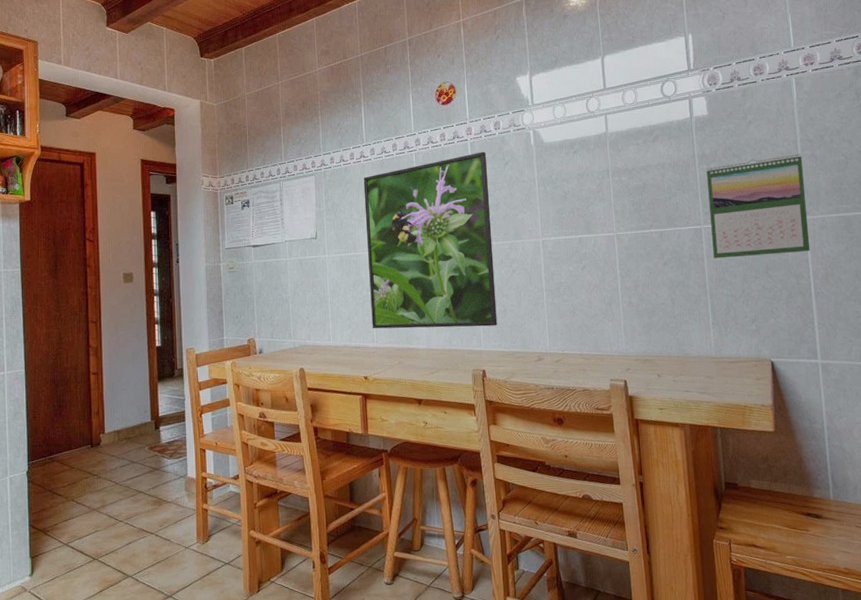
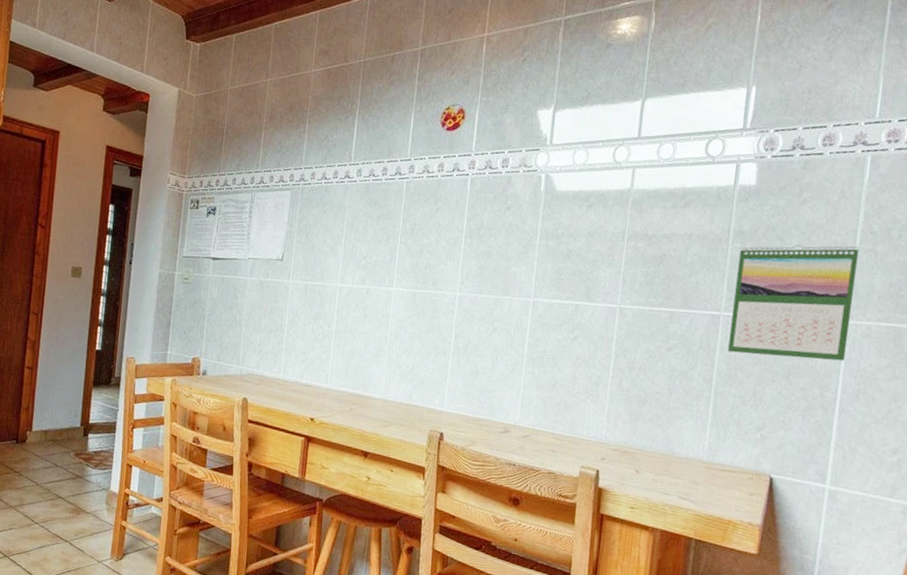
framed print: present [363,151,498,329] -> none [327,190,487,387]

